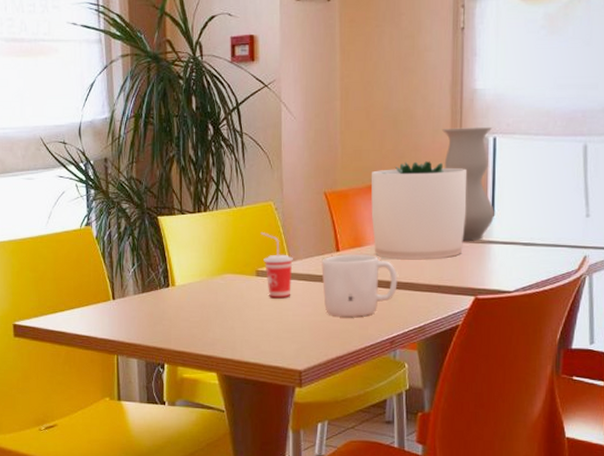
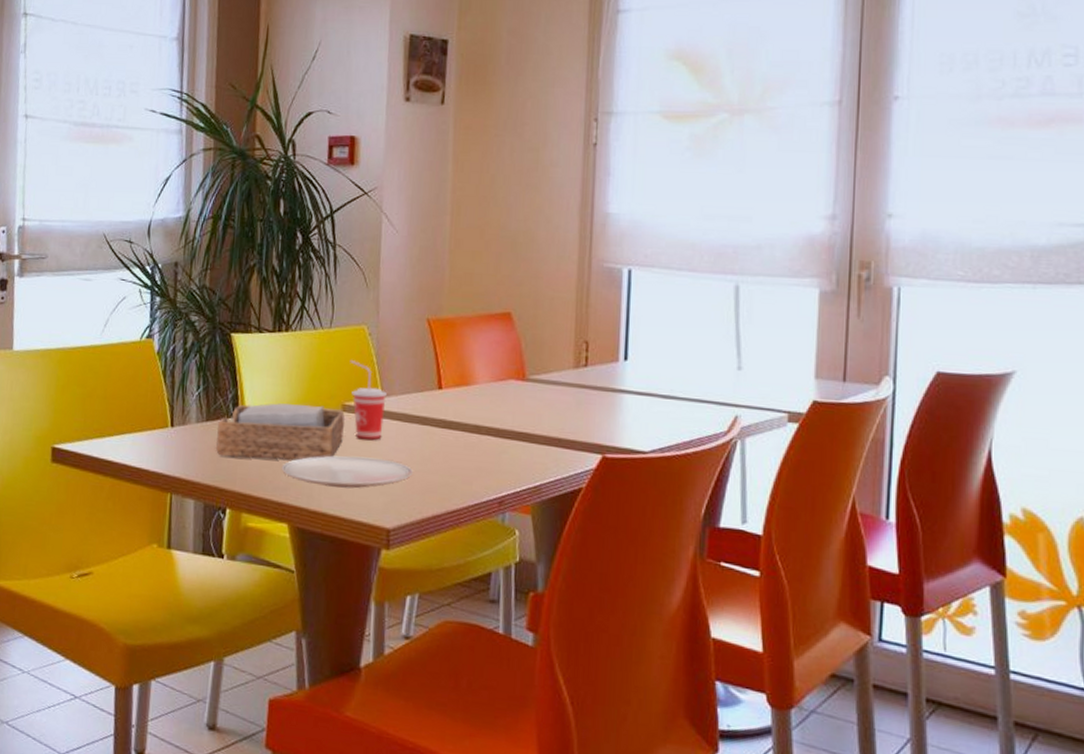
napkin holder: none [152,272,260,321] -> present [216,403,345,461]
plate: none [208,313,318,340] -> present [281,455,413,489]
mug: present [321,254,398,317] -> none [420,393,510,469]
planter: present [371,161,467,260] -> none [481,290,596,408]
vase: present [442,127,494,240] -> none [568,255,628,387]

